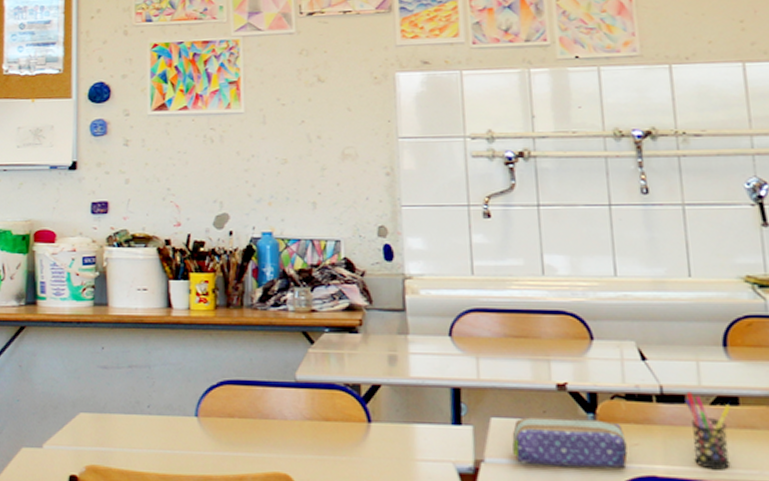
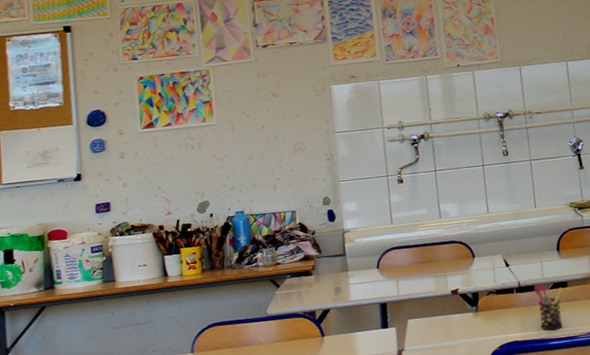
pencil case: present [512,417,628,468] -> none [422,310,499,347]

